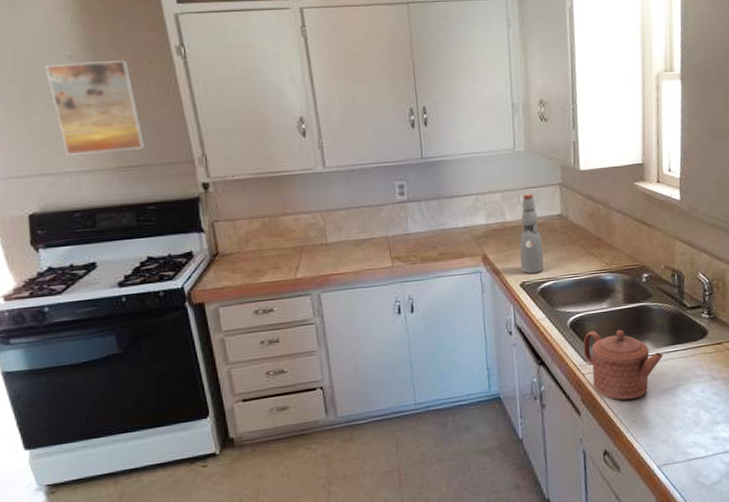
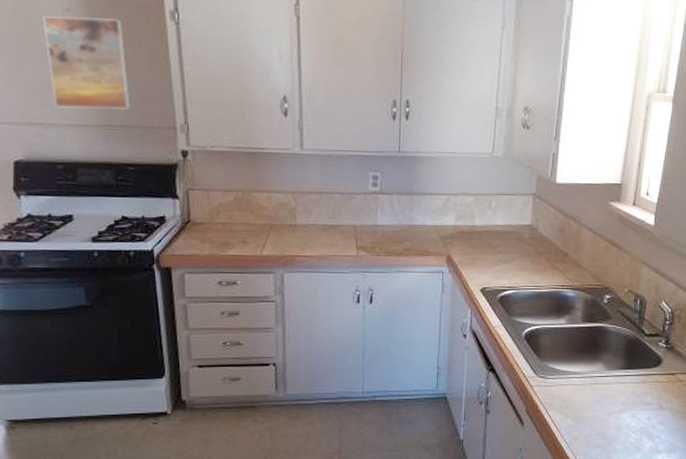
bottle: present [519,194,544,274] -> none [484,200,509,281]
teapot: present [583,330,664,400] -> none [535,345,614,417]

